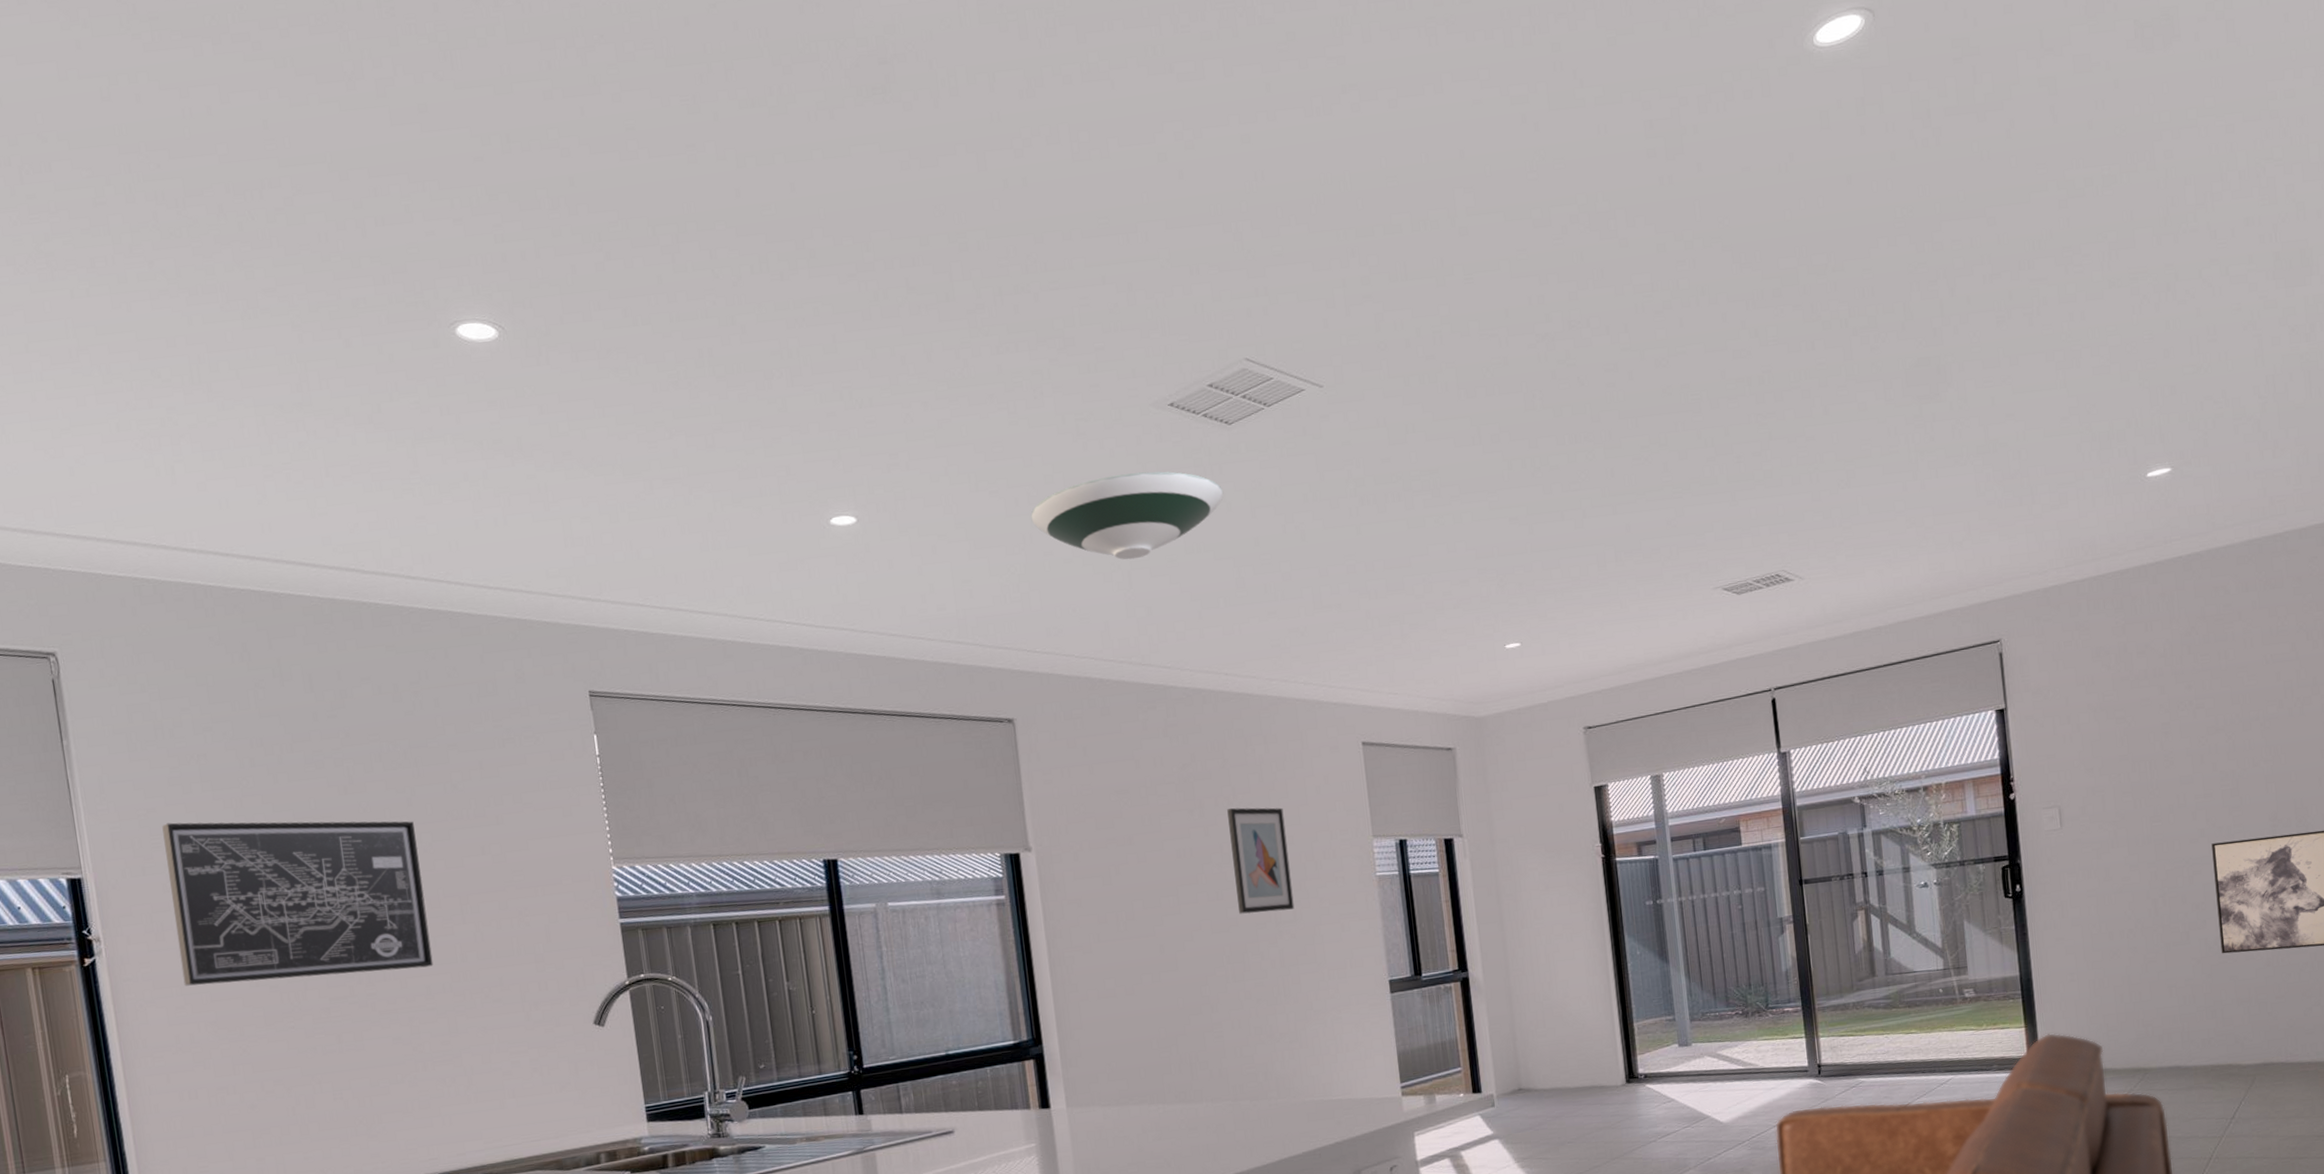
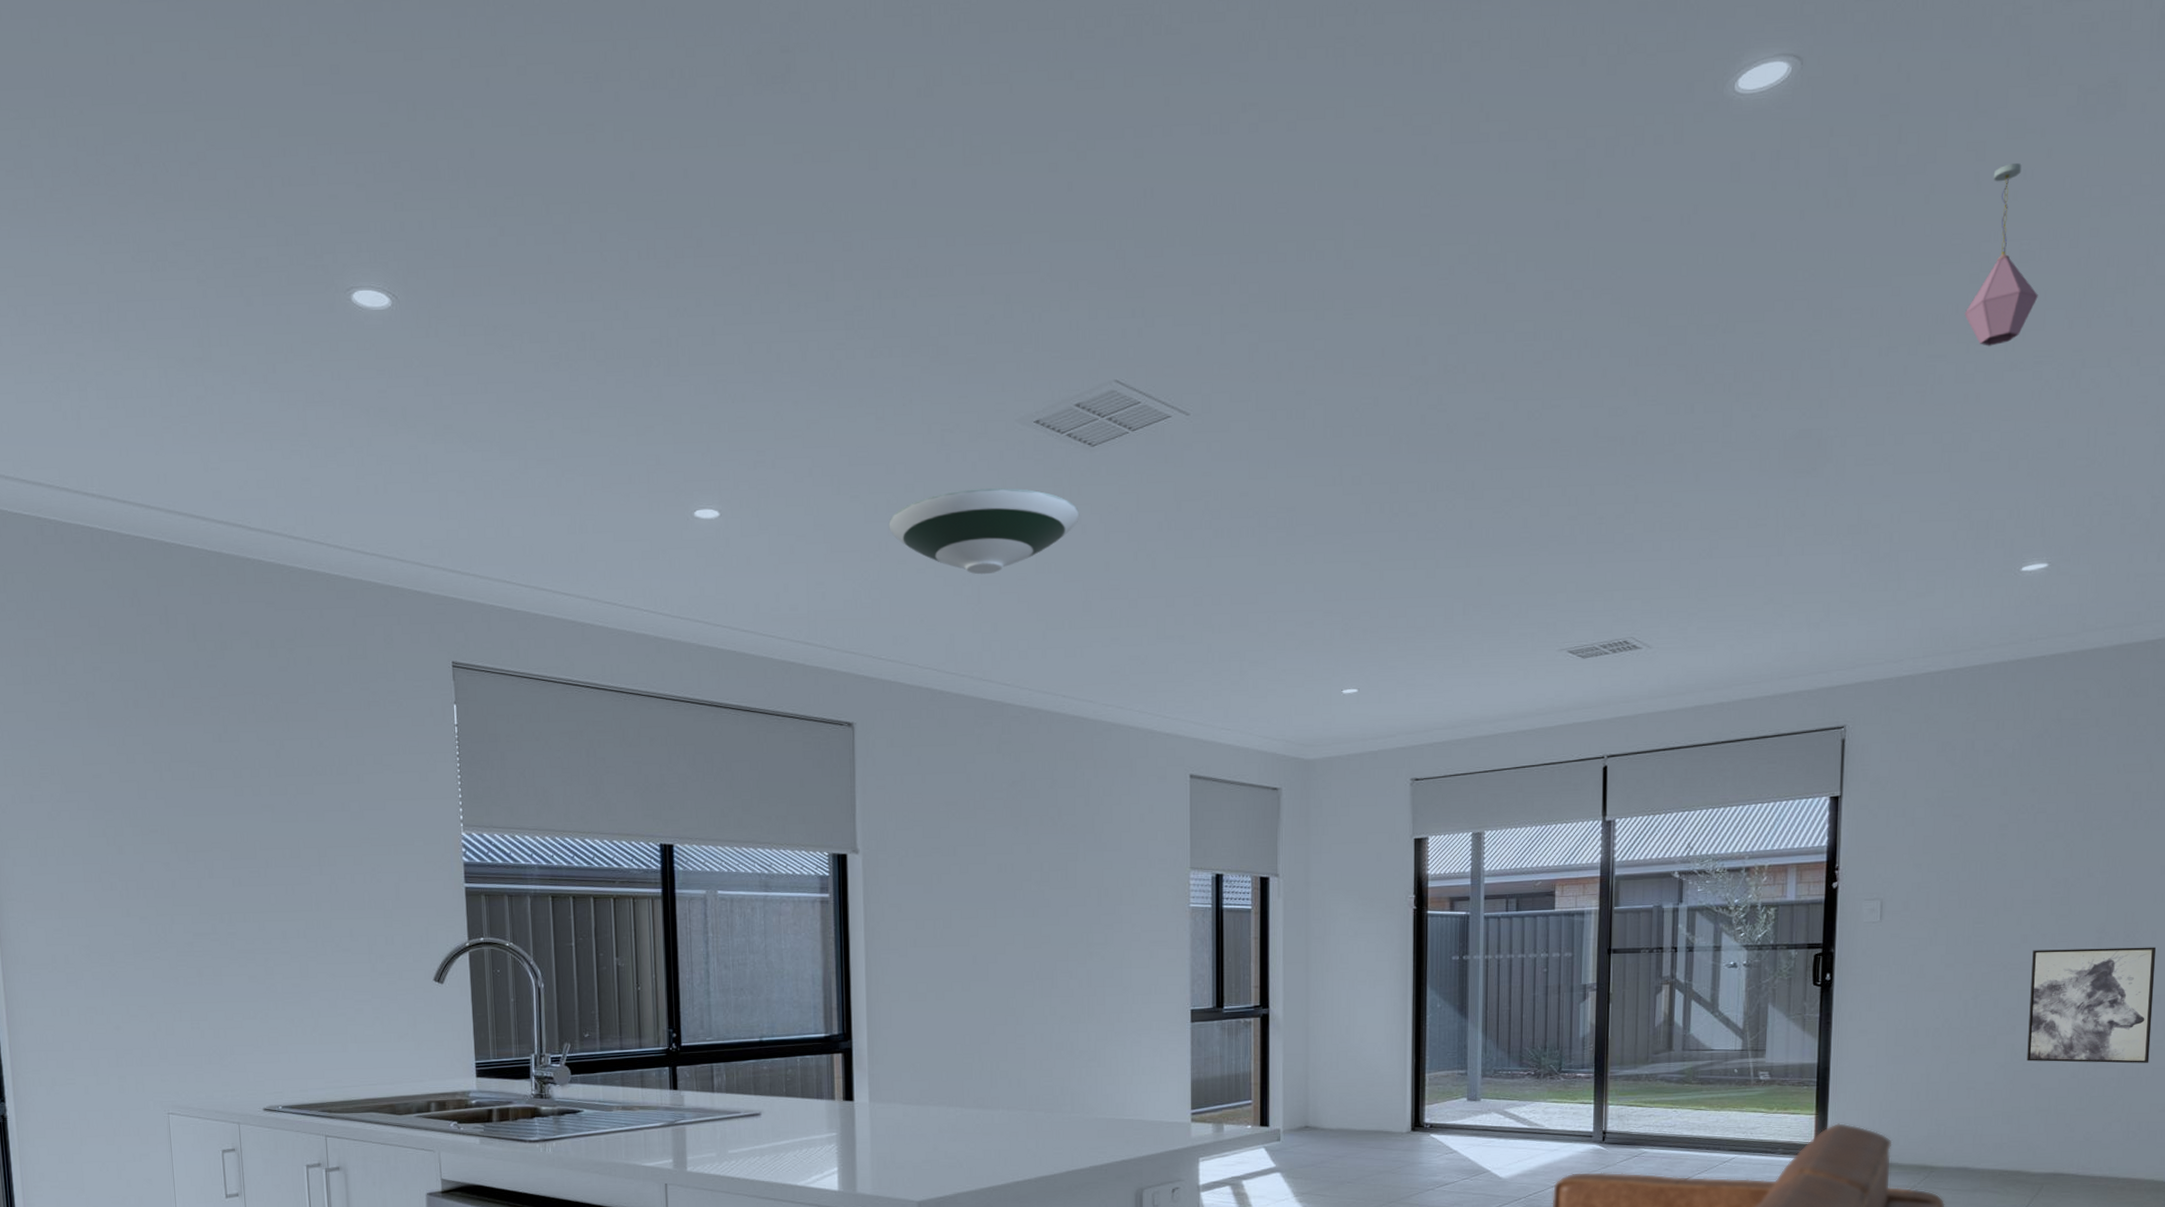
wall art: present [162,821,433,986] -> none [50,755,290,913]
wall art: present [1227,807,1295,914] -> none [1051,829,1107,933]
pendant light: none [2058,94,2125,267] -> present [1964,162,2038,346]

